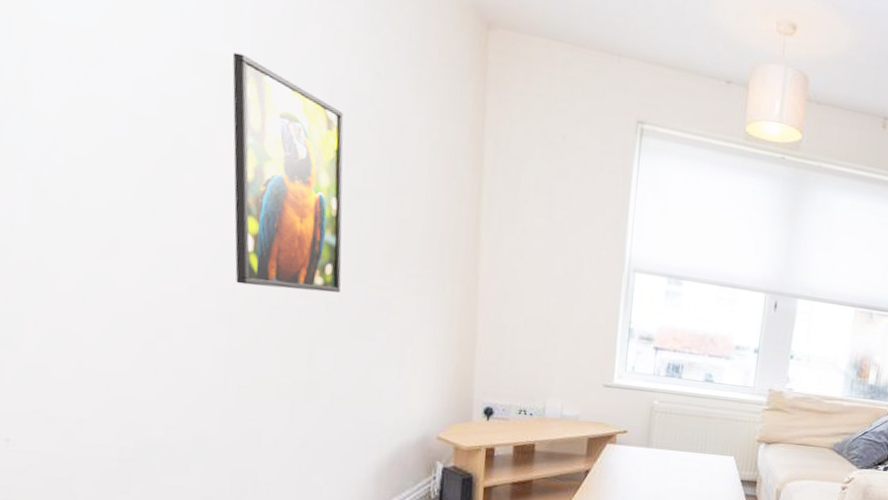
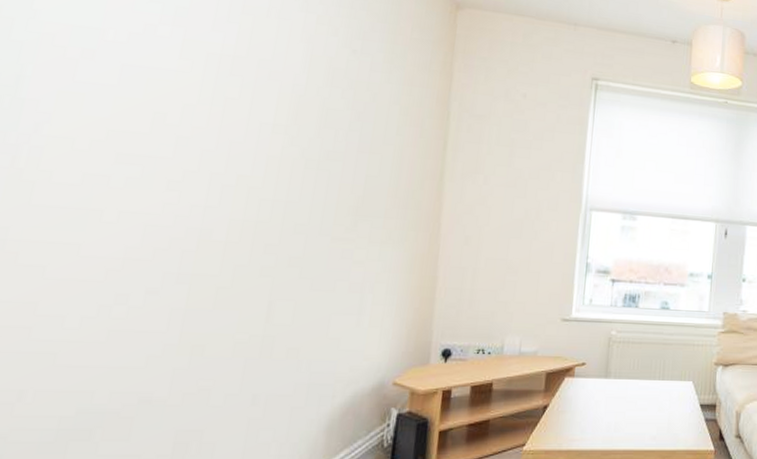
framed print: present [232,52,344,293] -> none [200,39,319,248]

